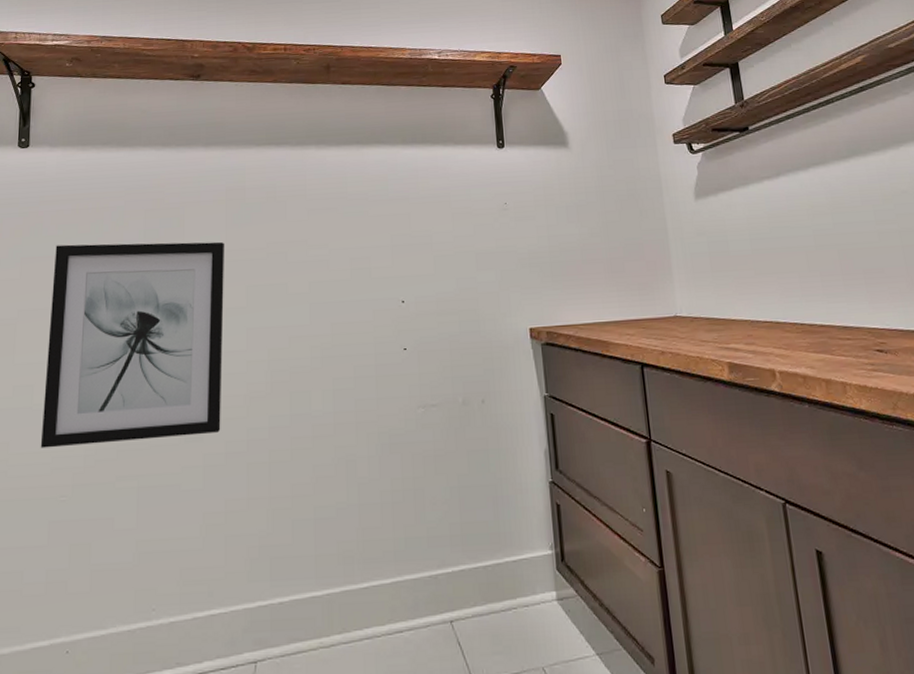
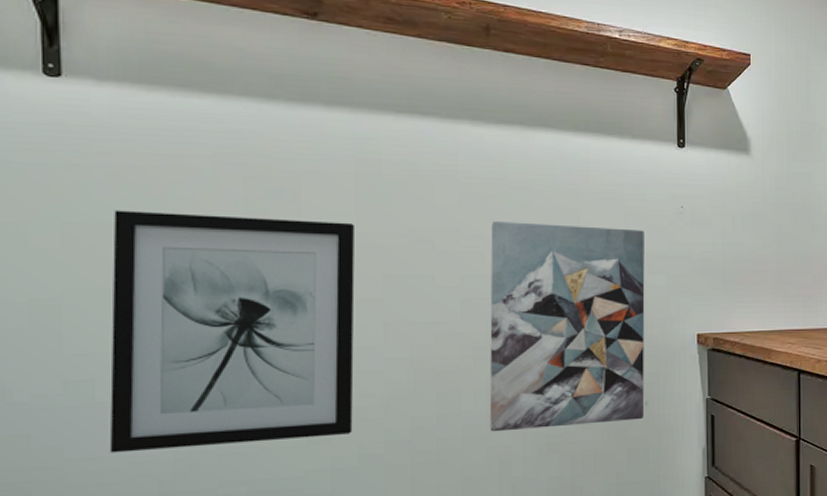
wall art: none [334,228,482,431] -> present [489,220,645,432]

